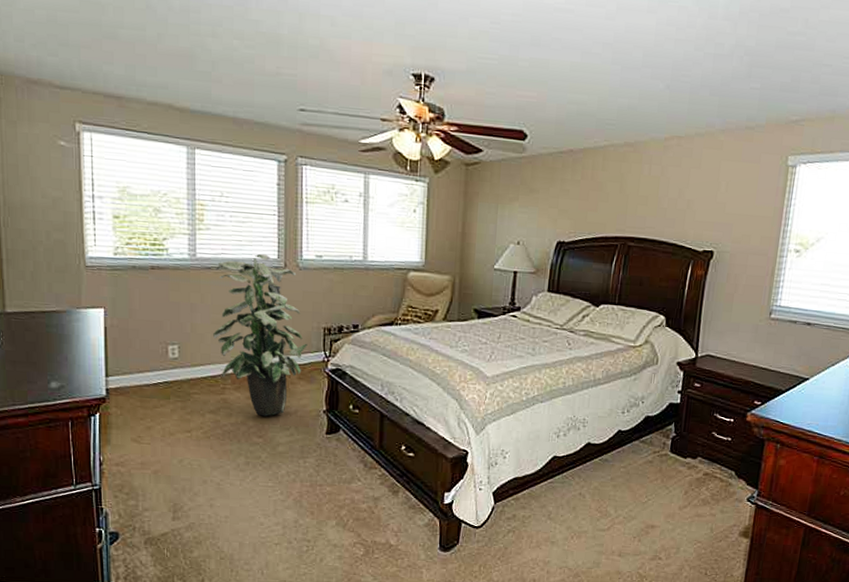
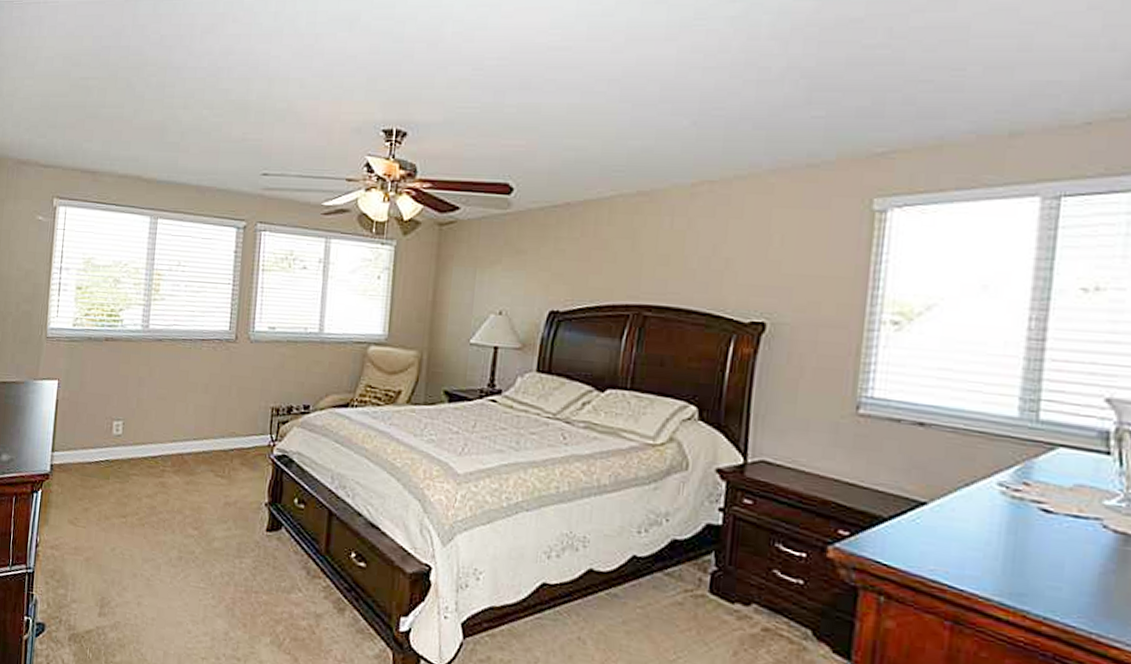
indoor plant: present [213,253,308,417] -> none [157,325,253,506]

